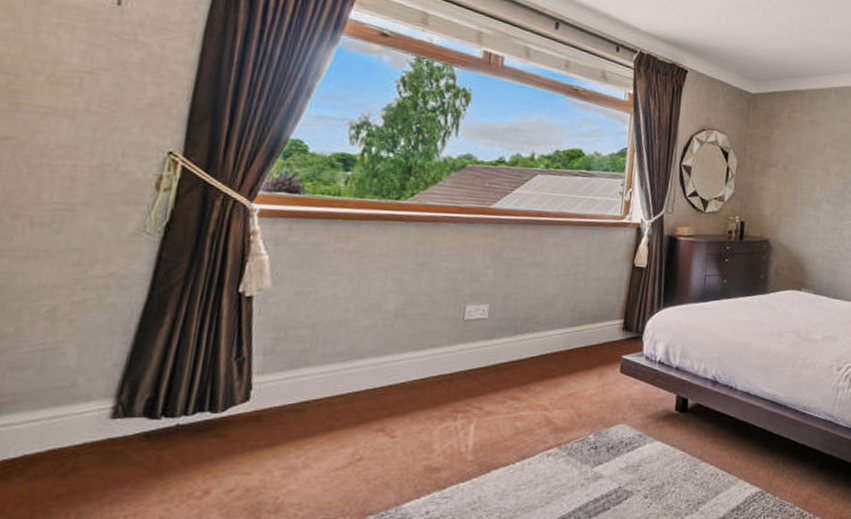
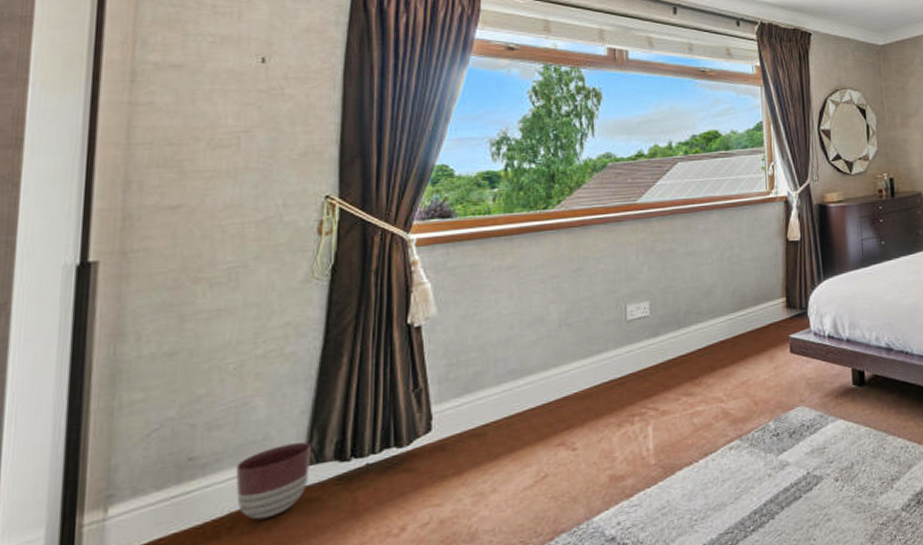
planter: none [33,395,121,466] -> present [235,442,312,520]

